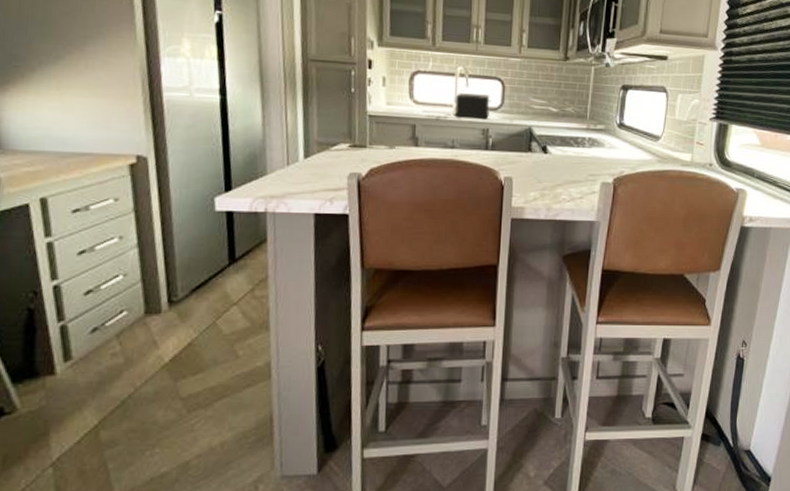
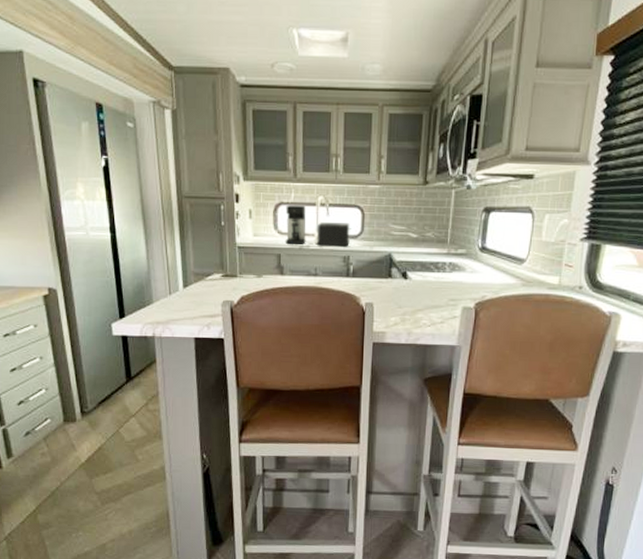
coffee maker: none [421,74,444,115] -> present [285,205,306,244]

